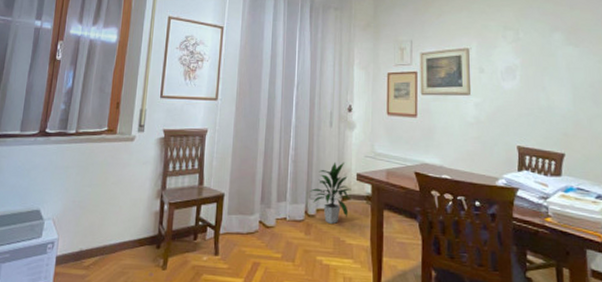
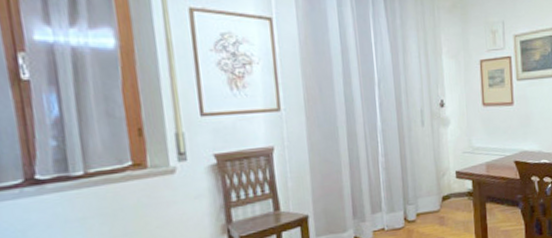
indoor plant: present [309,161,351,225] -> none [406,161,452,227]

